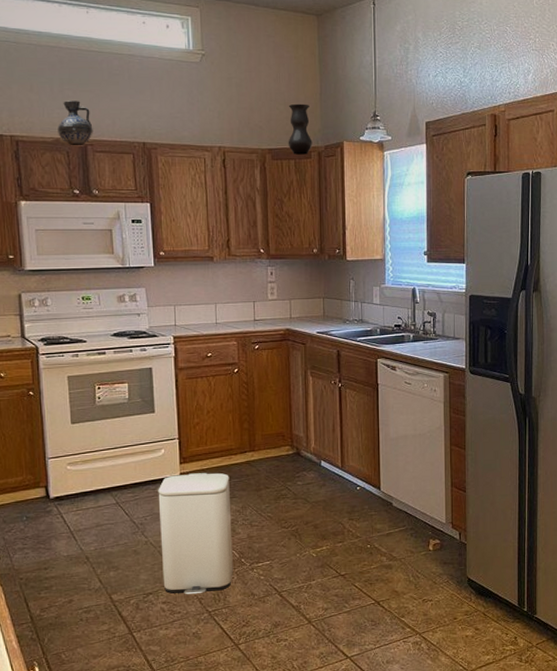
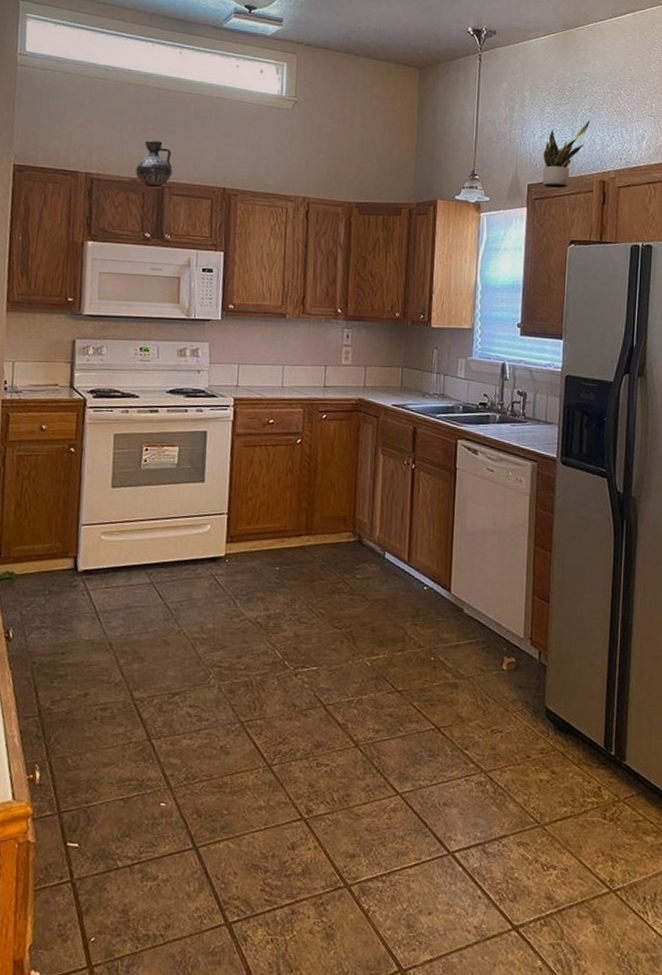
pedal bin: present [158,473,233,596] -> none [192,555,280,701]
vase: present [288,103,313,155] -> none [377,157,404,211]
potted plant: none [438,57,480,124] -> present [542,119,591,188]

